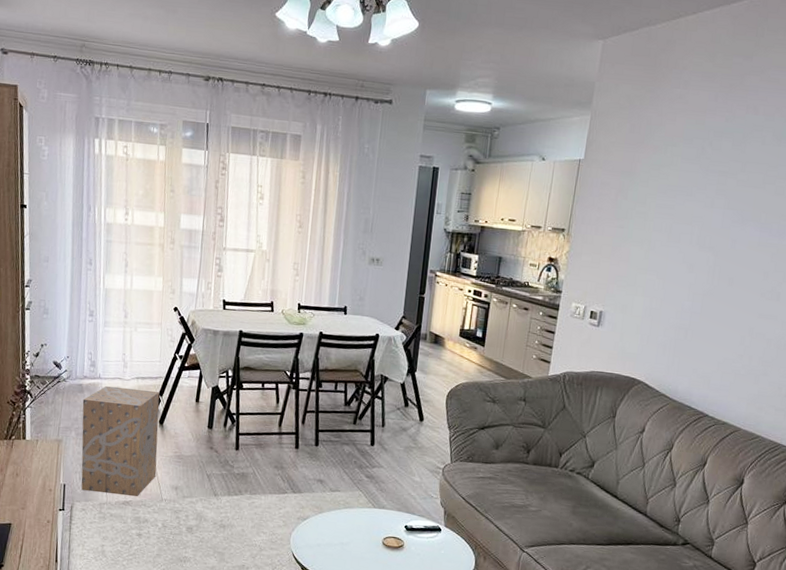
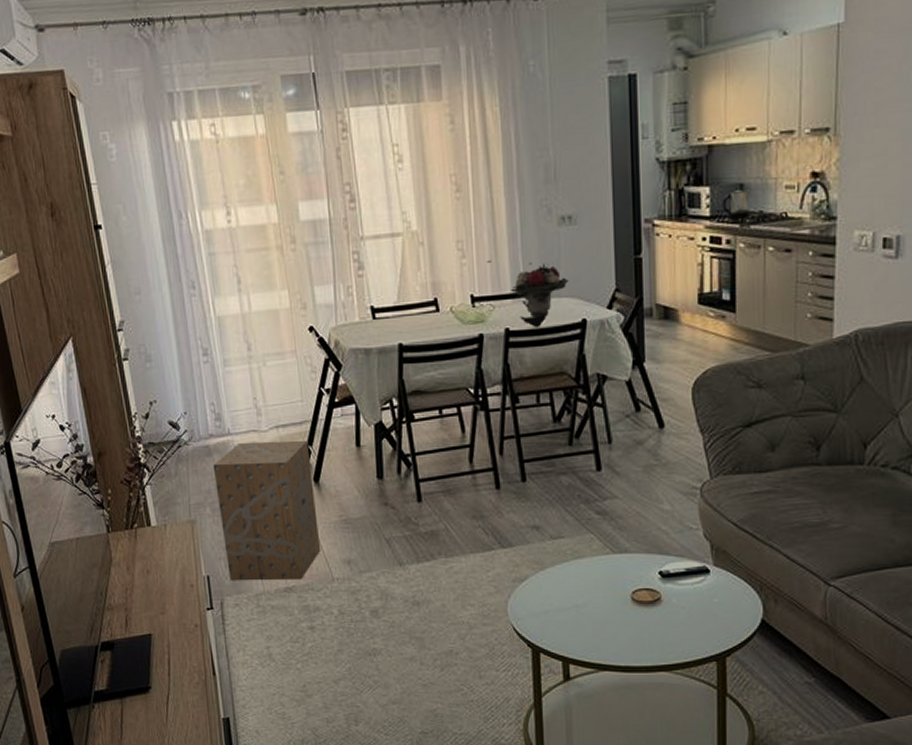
flower arrangement: none [313,280,371,335] -> present [486,259,569,328]
kettle: none [485,261,505,282] -> present [722,190,750,221]

